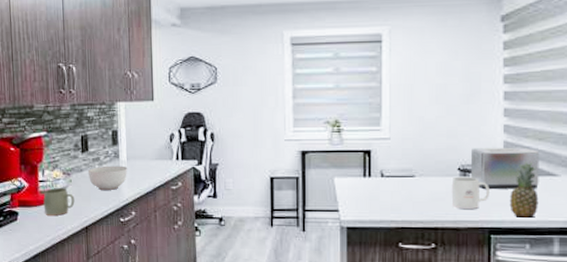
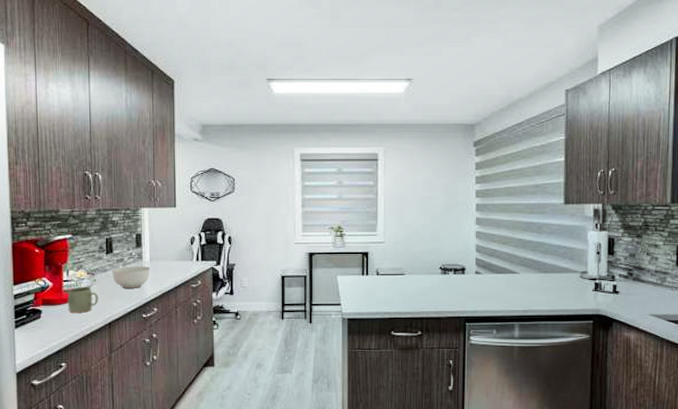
mug: present [451,176,490,210] -> none [434,274,465,302]
toaster: present [470,147,540,189] -> none [449,250,504,284]
fruit: present [509,162,539,219] -> none [480,262,503,309]

